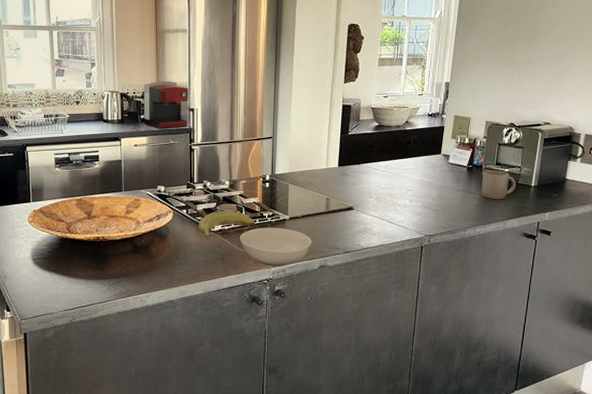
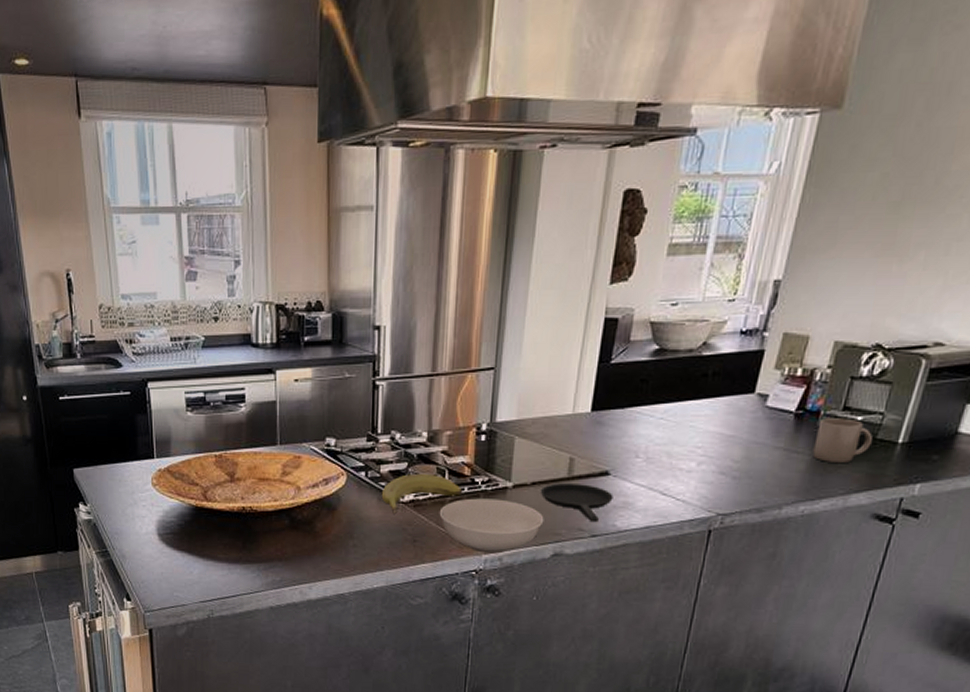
coffee maker: present [144,81,188,129] -> none [308,285,373,357]
frying pan: none [308,216,357,243] -> present [540,483,613,523]

